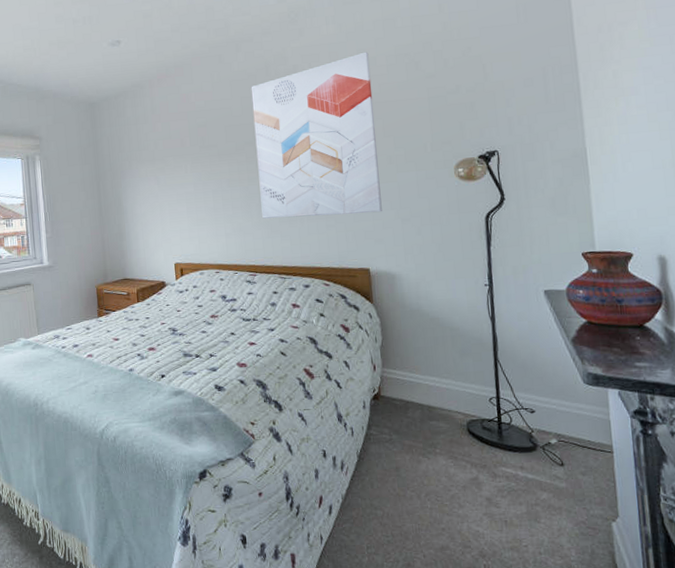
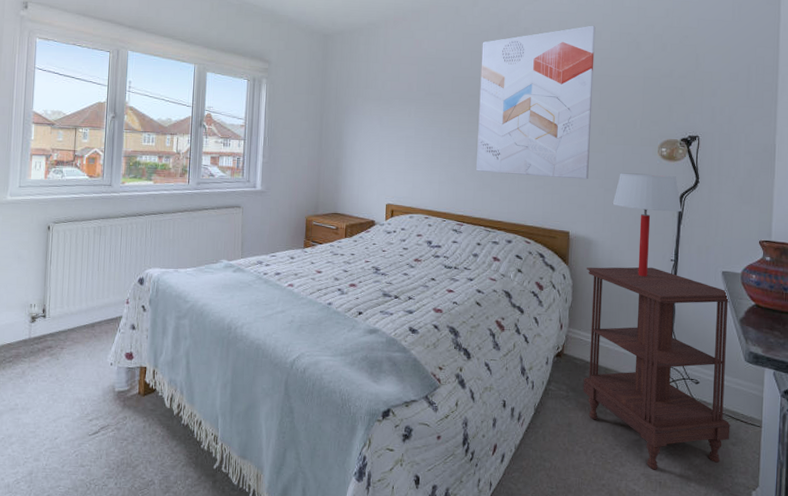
side table: none [393,295,578,509] -> present [583,267,732,470]
table lamp: none [412,196,490,306] -> present [612,173,682,277]

